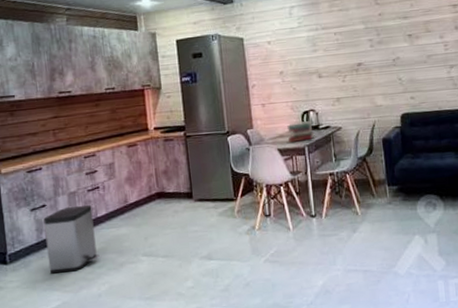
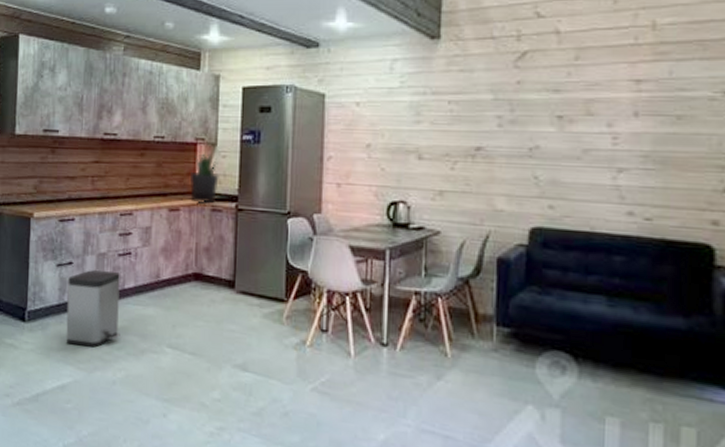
planter: none [142,96,168,137] -> present [190,152,219,204]
books: present [287,121,315,142] -> none [365,214,402,242]

